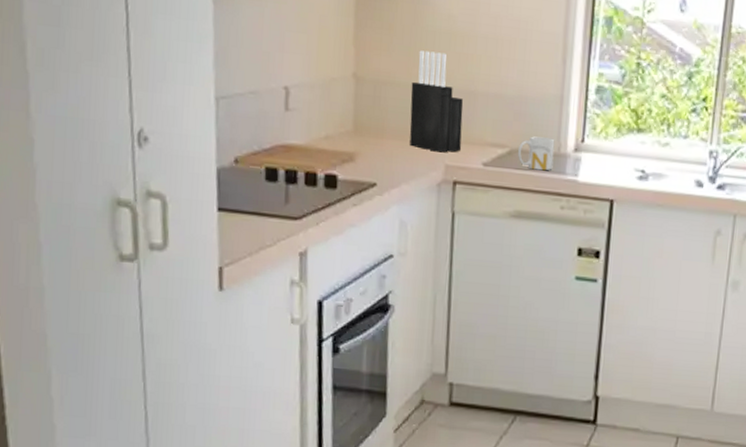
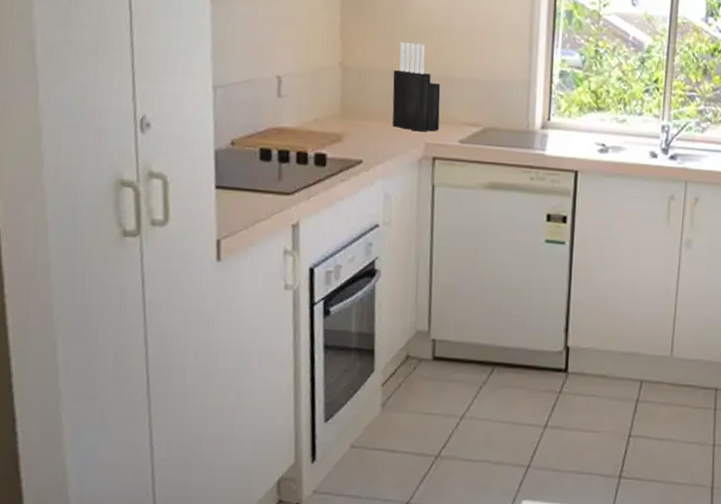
mug: present [517,136,555,171] -> none [490,116,524,146]

